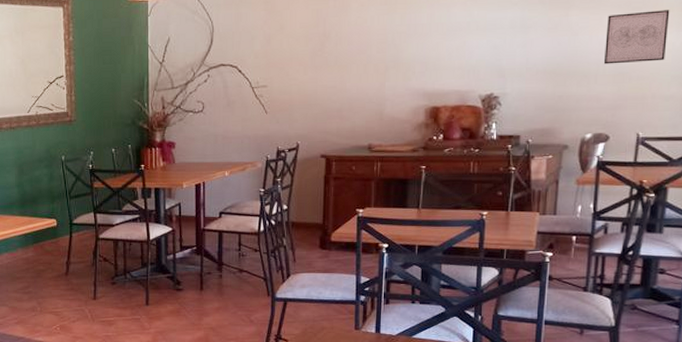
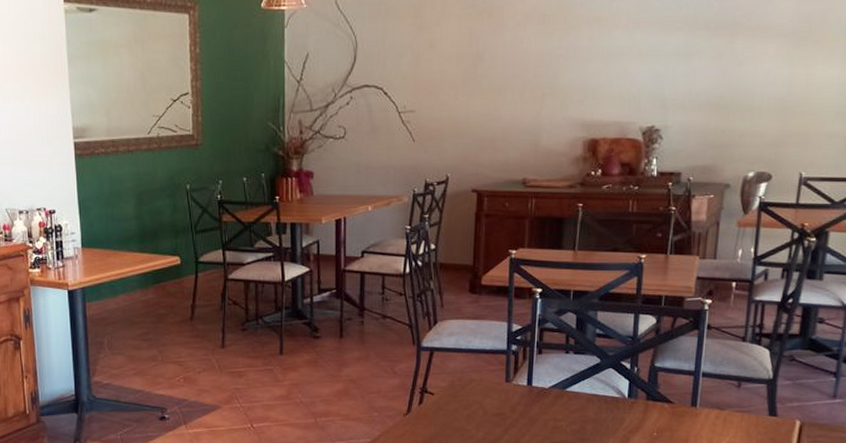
wall art: present [603,10,670,65] -> none [768,41,836,98]

